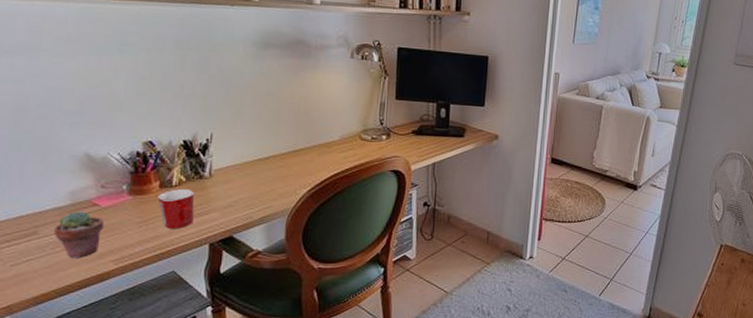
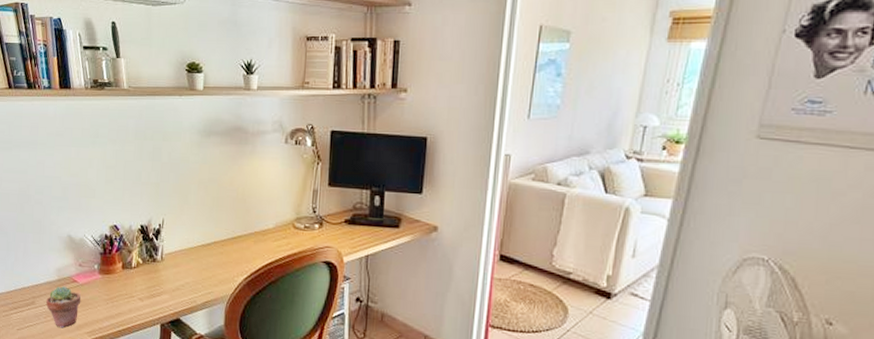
mug: present [158,188,195,229] -> none [121,270,150,308]

